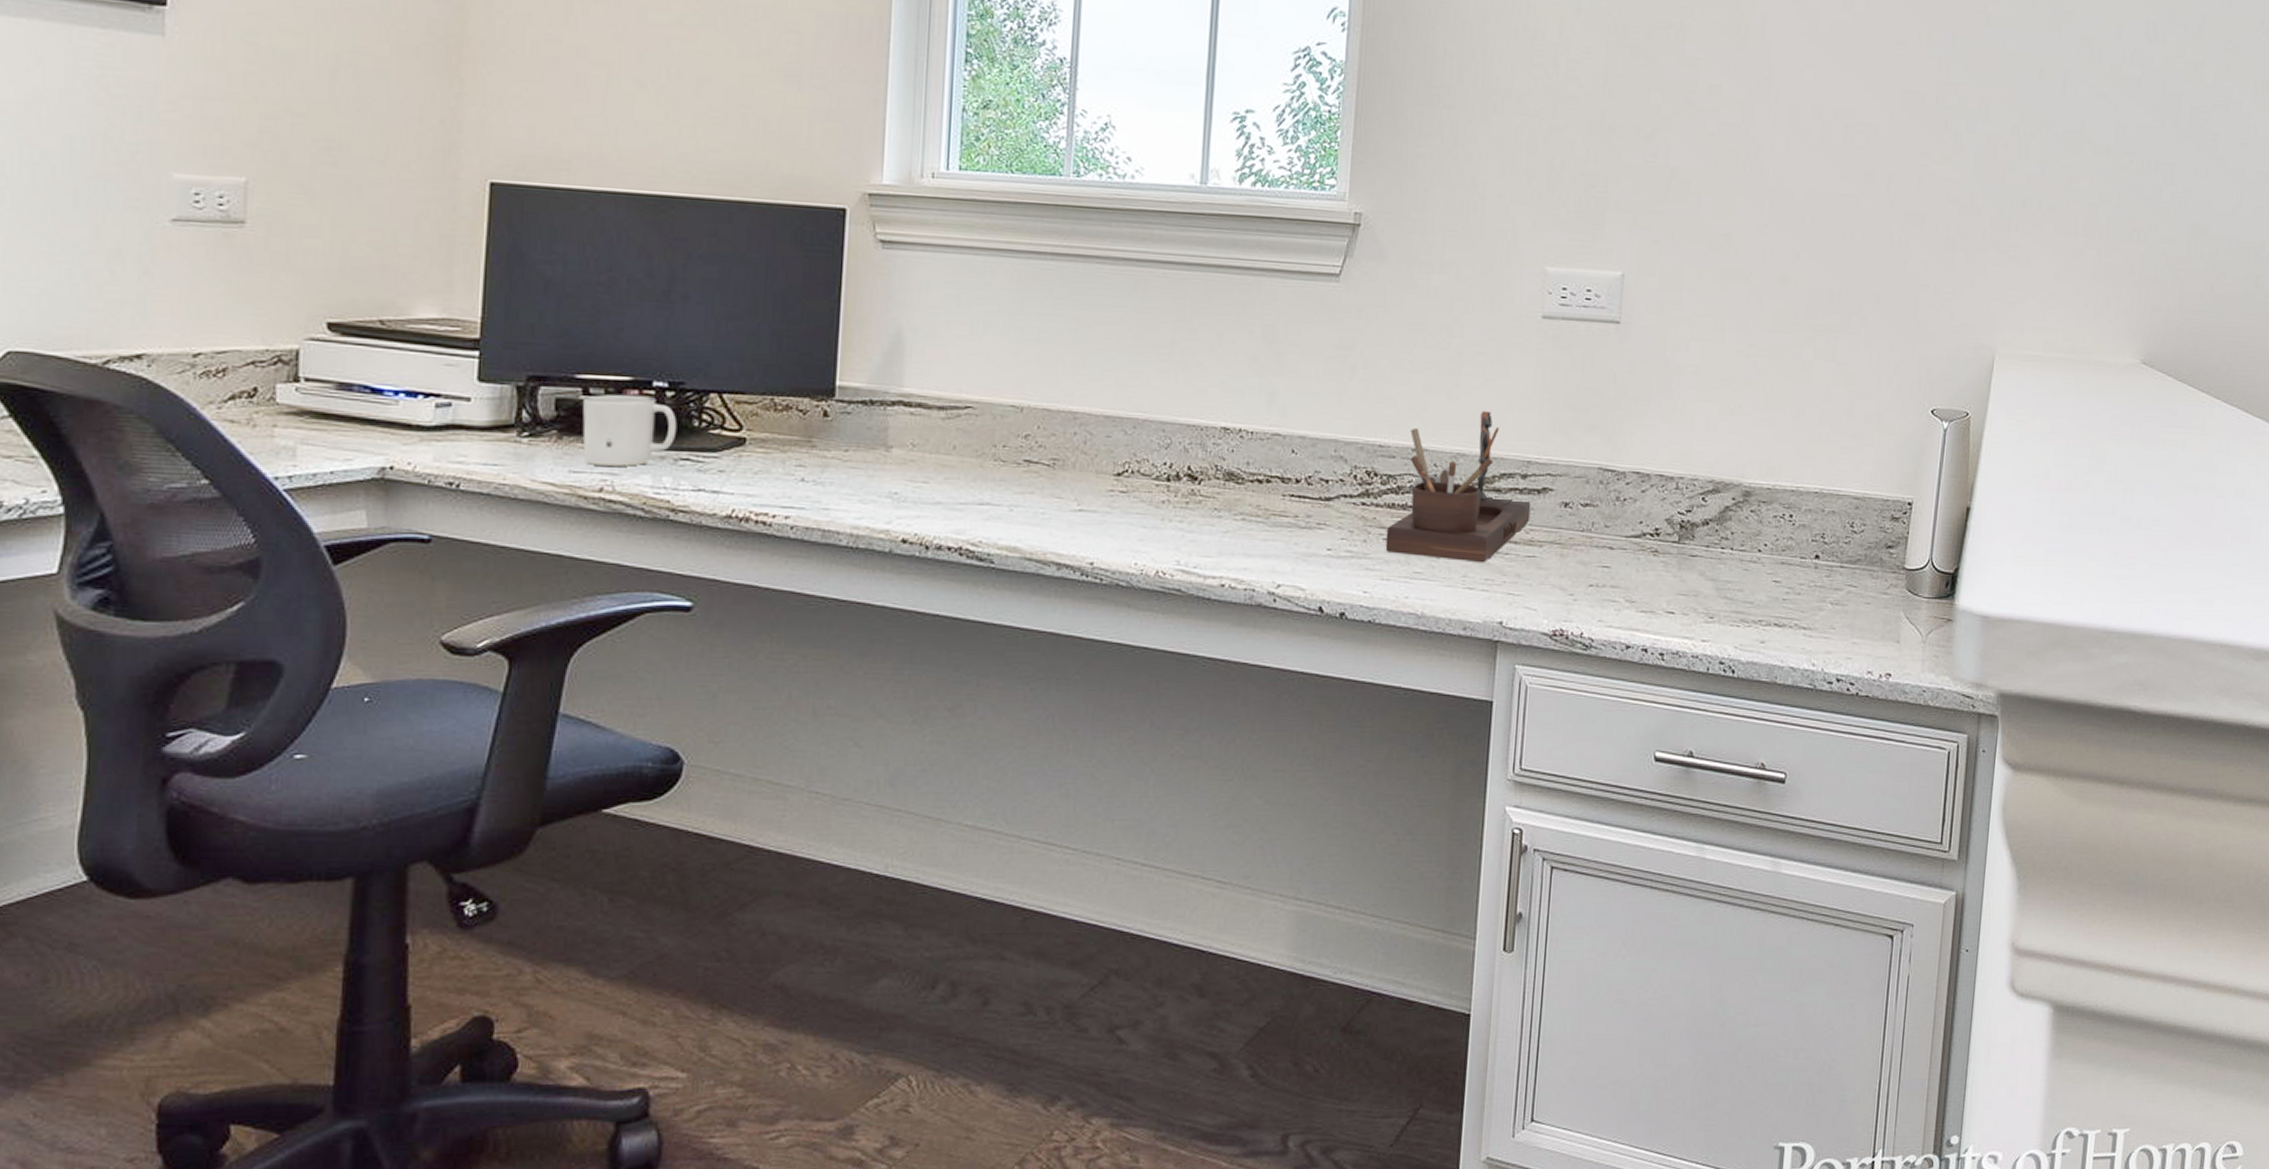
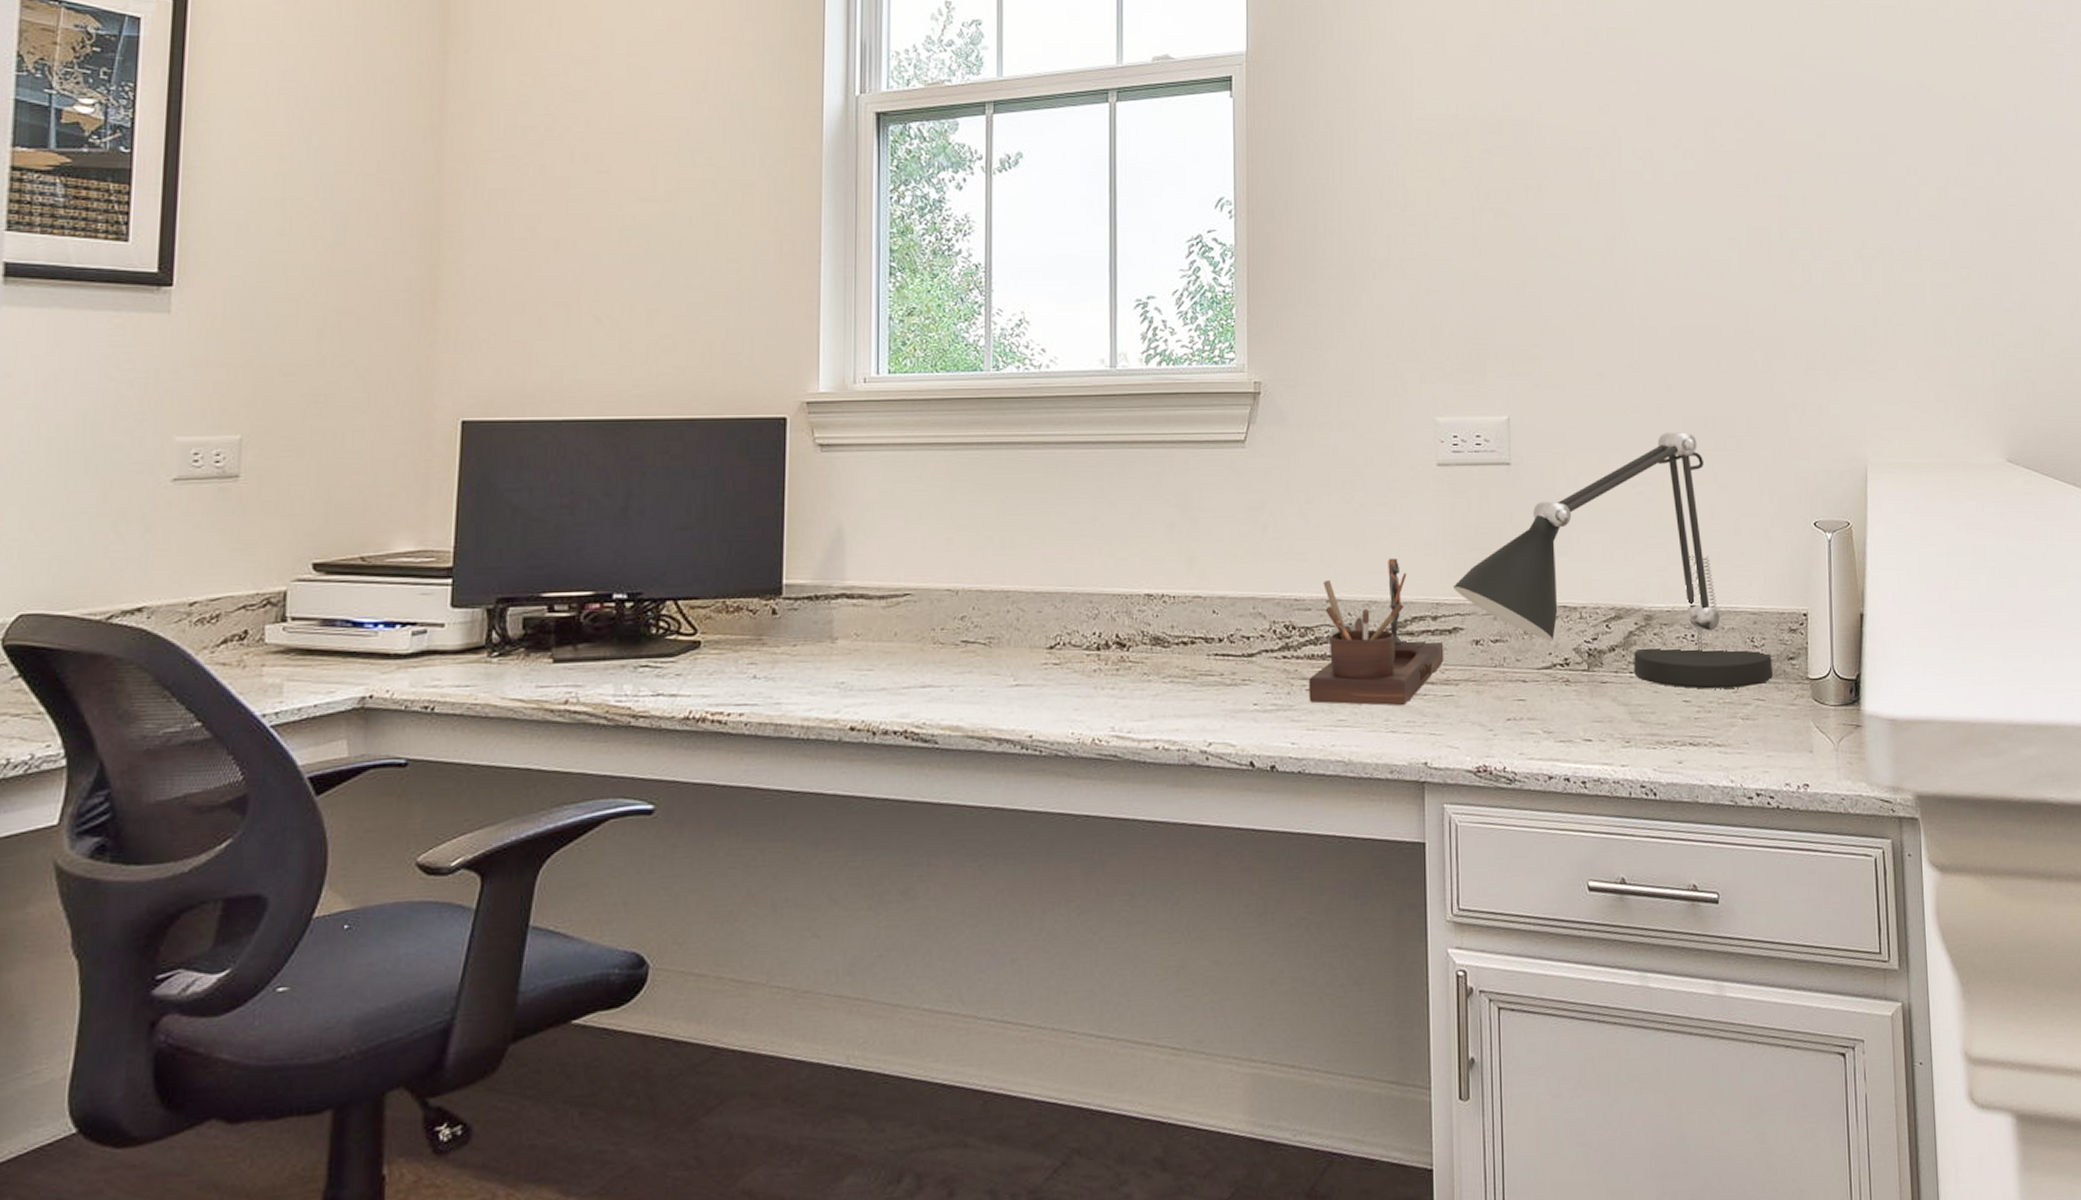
mug: present [582,394,678,467] -> none [547,608,636,679]
desk lamp: none [1546,303,1870,572] -> present [1452,432,1774,689]

